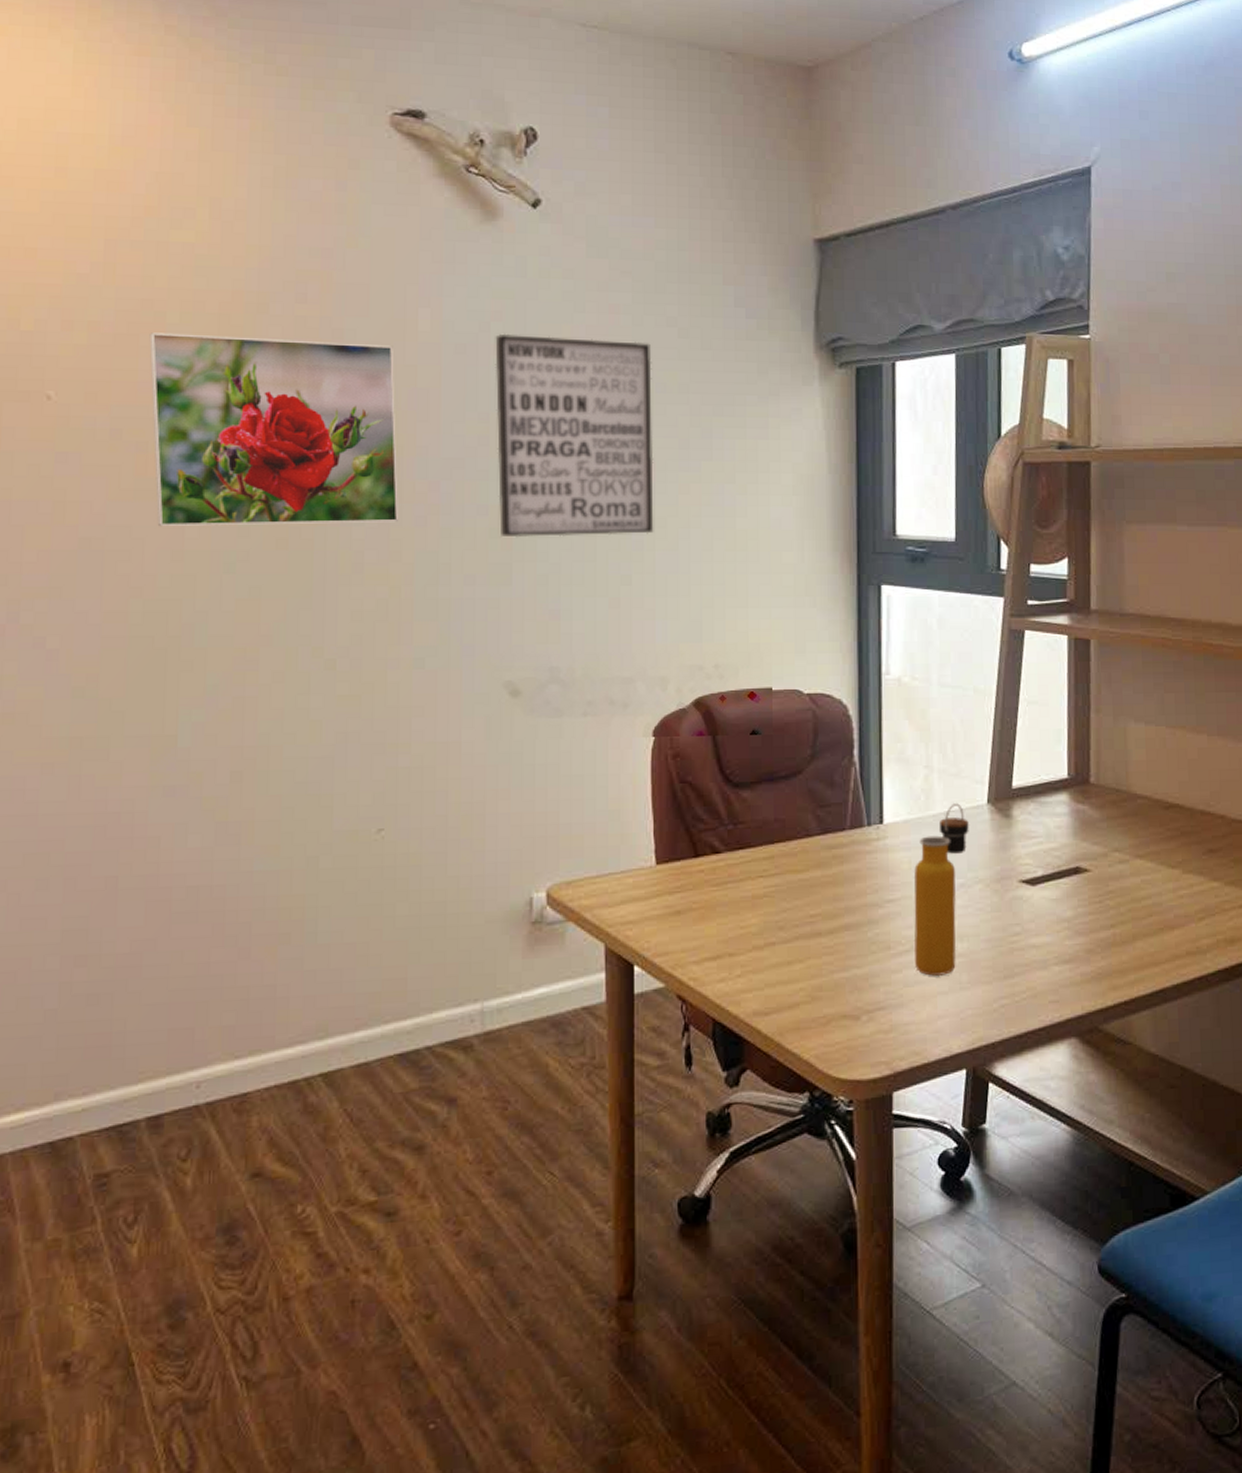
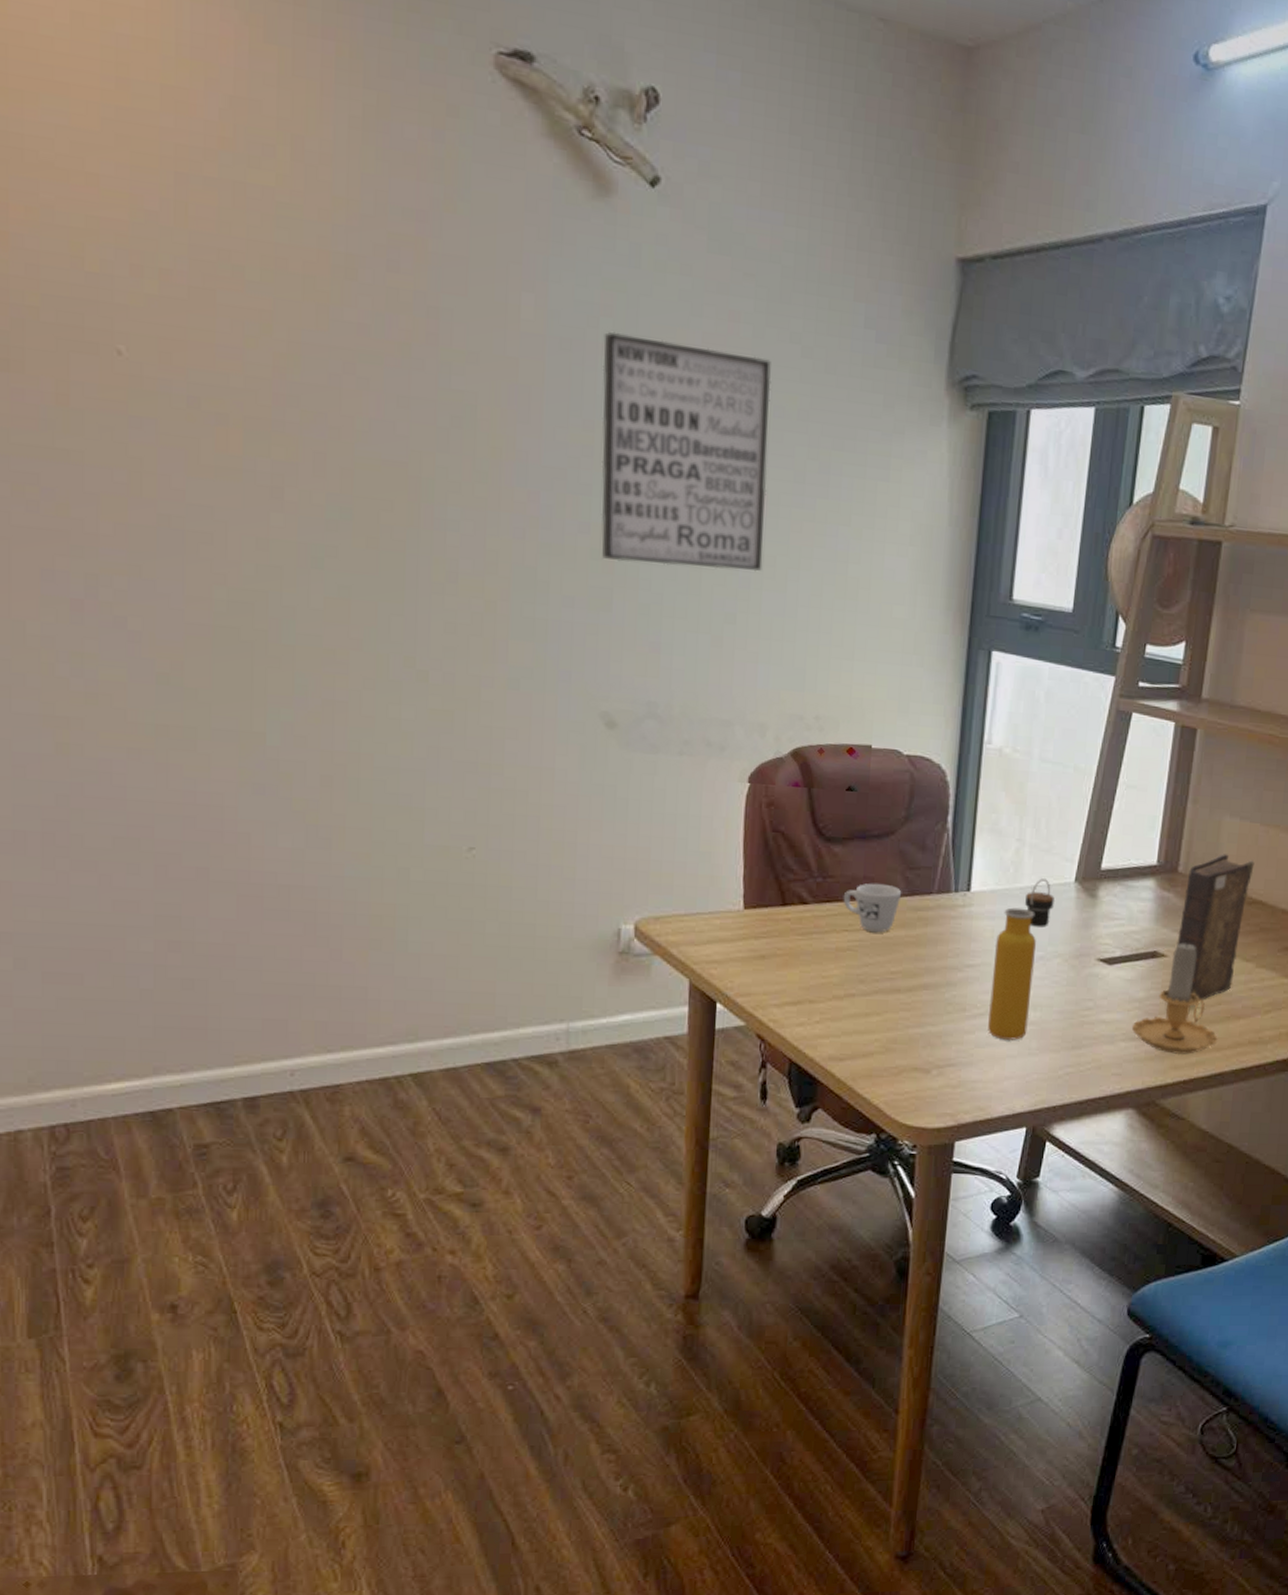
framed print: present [149,333,398,527] -> none [227,289,496,532]
mug: none [755,824,814,876] -> present [843,883,902,933]
candle: none [1063,852,1154,974] -> present [1131,940,1218,1054]
book: none [1098,760,1166,914] -> present [1177,854,1255,1000]

